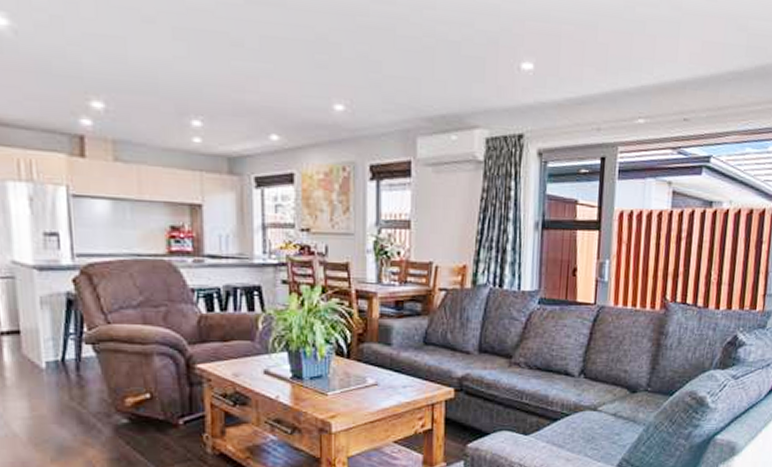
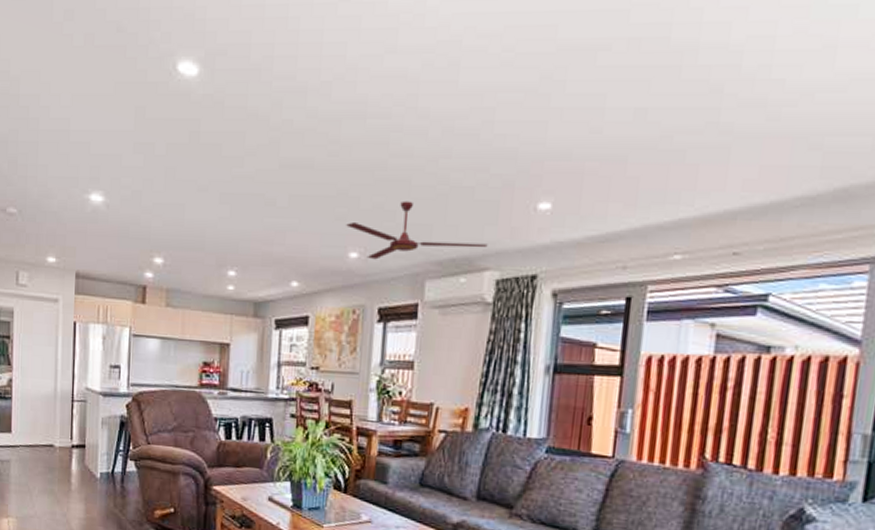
ceiling fan: none [328,51,476,114] -> present [346,201,488,260]

